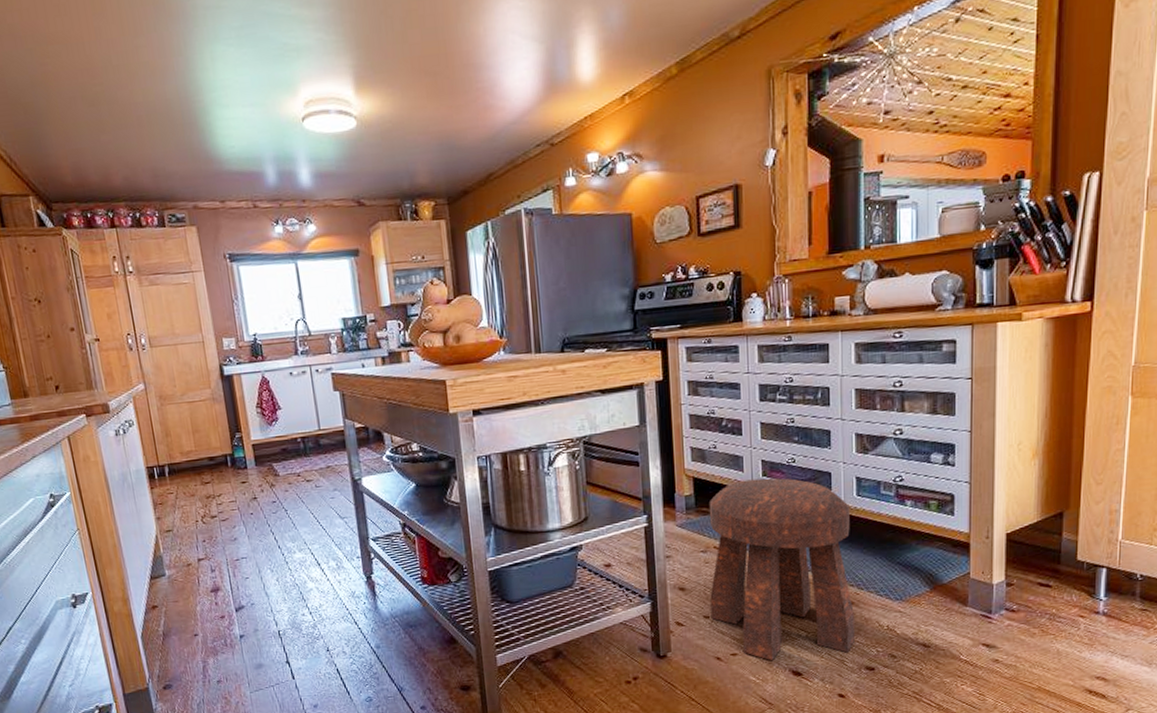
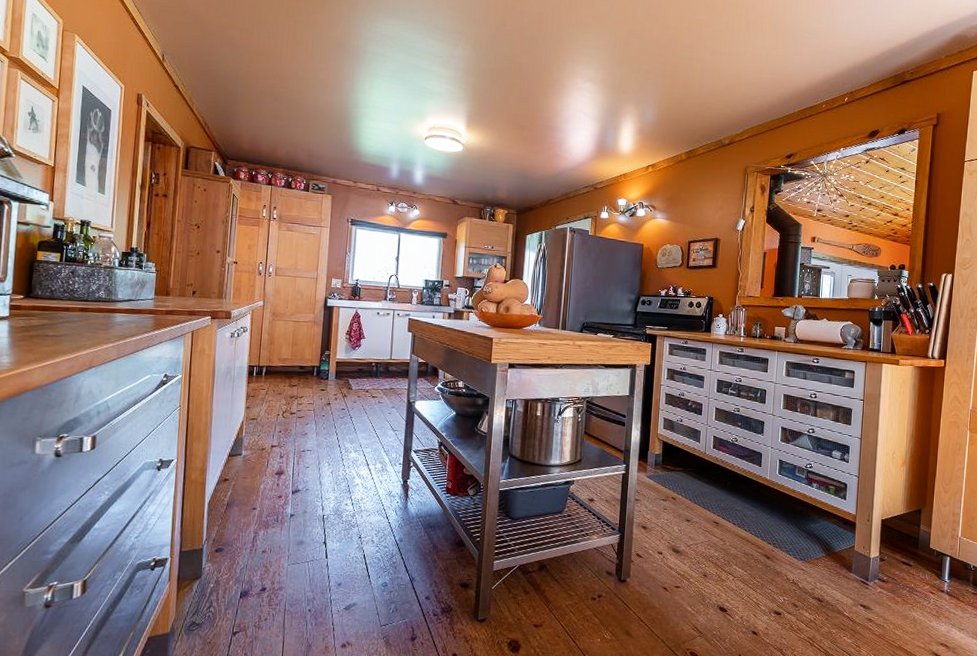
stool: present [708,478,854,661] -> none [663,449,773,598]

